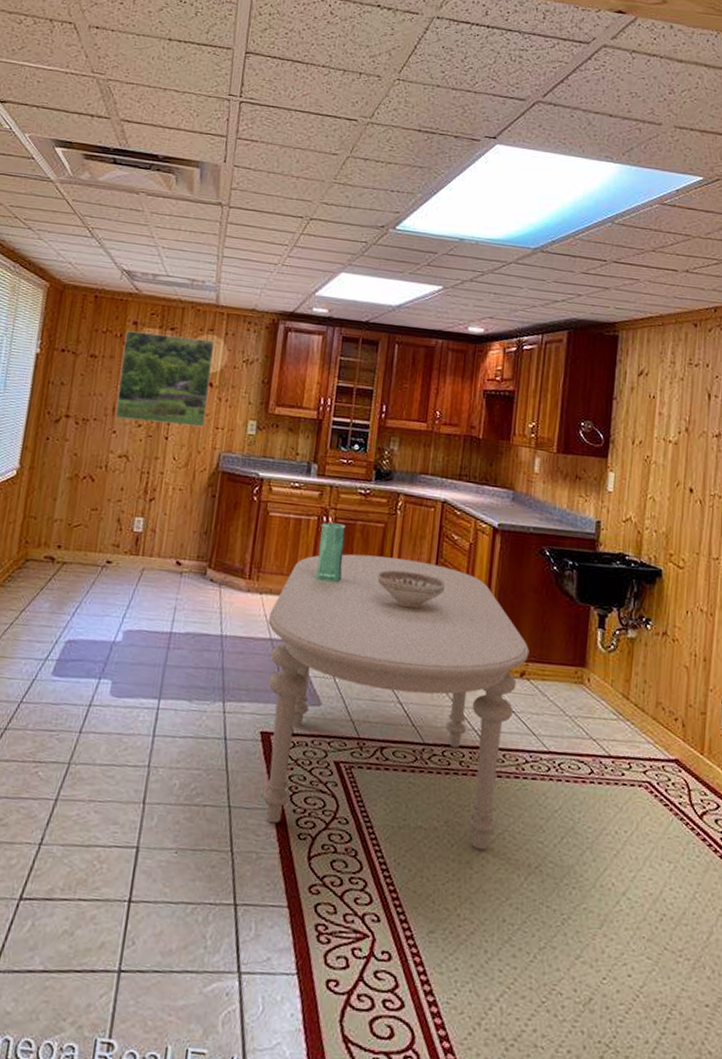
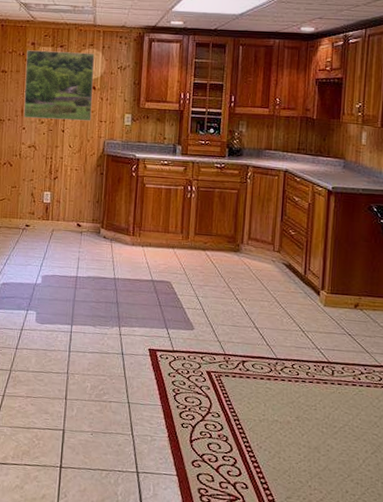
dining table: present [261,554,530,851] -> none [149,214,362,439]
vase: present [316,522,346,583] -> none [185,190,207,237]
decorative bowl: present [377,570,446,609] -> none [234,226,290,256]

